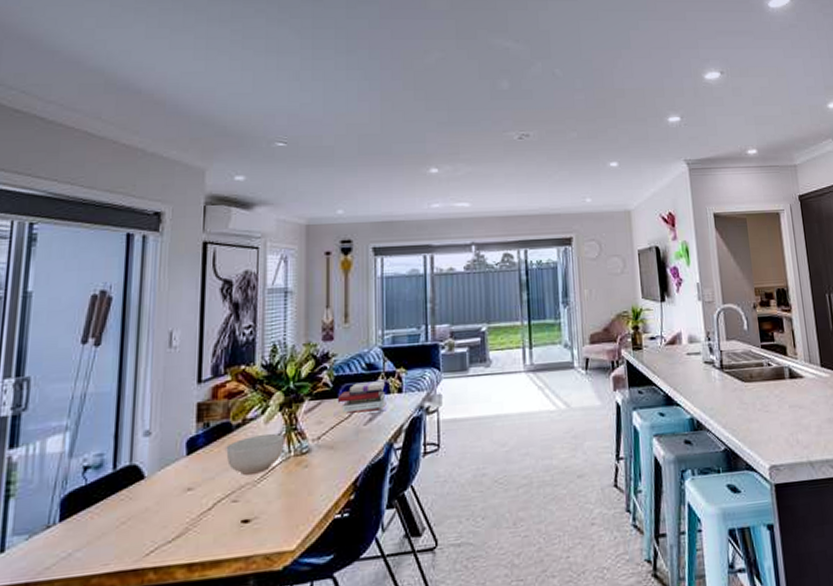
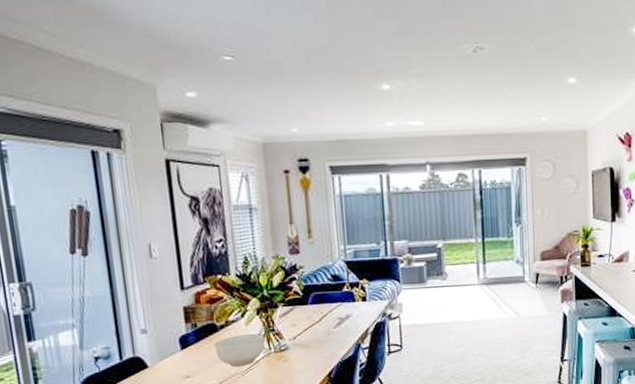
books: present [337,381,387,413] -> none [307,290,353,318]

